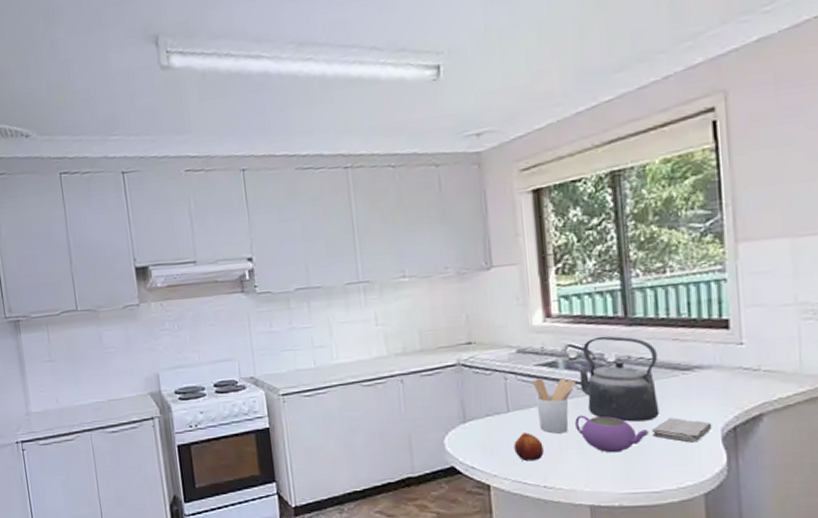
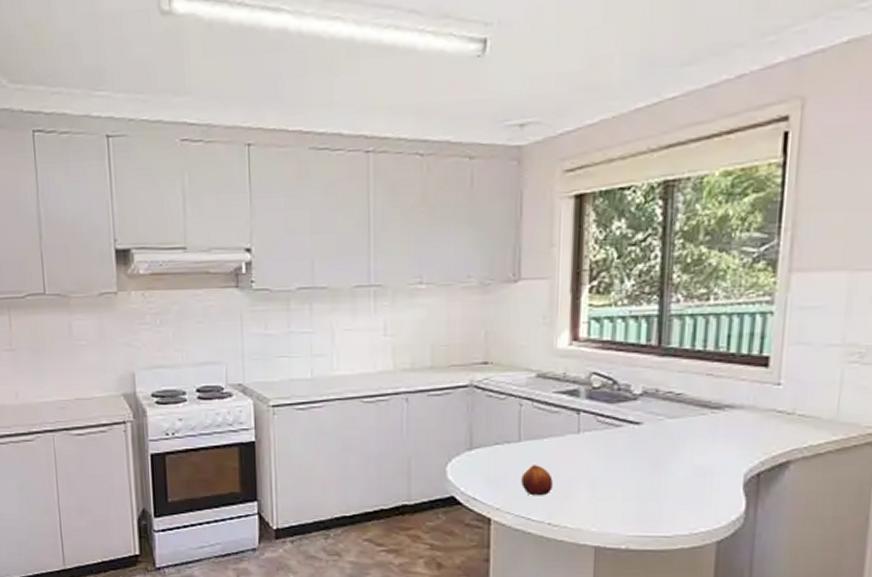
utensil holder: present [533,378,575,434] -> none [550,407,596,468]
kettle: present [574,336,660,422] -> none [596,365,688,461]
teapot: present [575,415,650,453] -> none [590,450,668,492]
washcloth: present [651,417,712,443] -> none [670,459,735,487]

